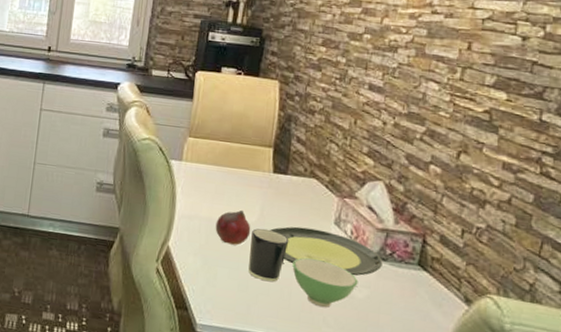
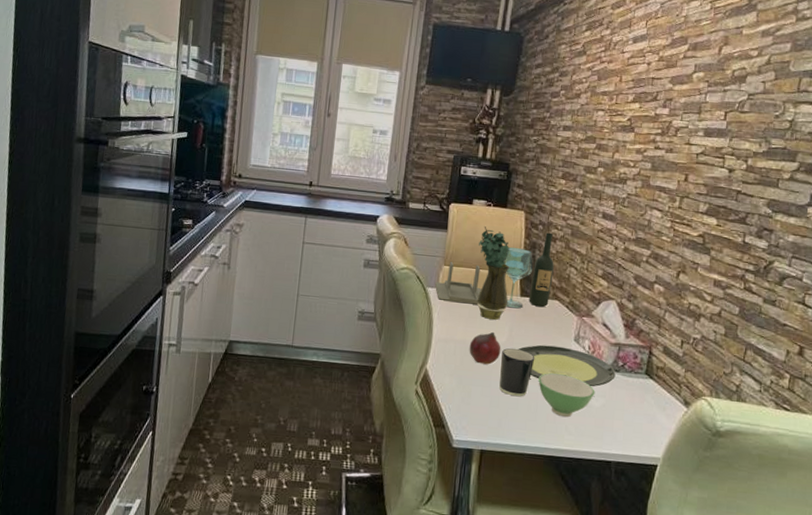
napkin holder: none [178,133,229,180] -> present [434,262,481,305]
vase: none [225,96,262,198] -> present [477,226,510,320]
wine glass: none [254,119,288,186] -> present [503,247,533,309]
wine bottle: none [282,104,312,186] -> present [529,232,554,308]

